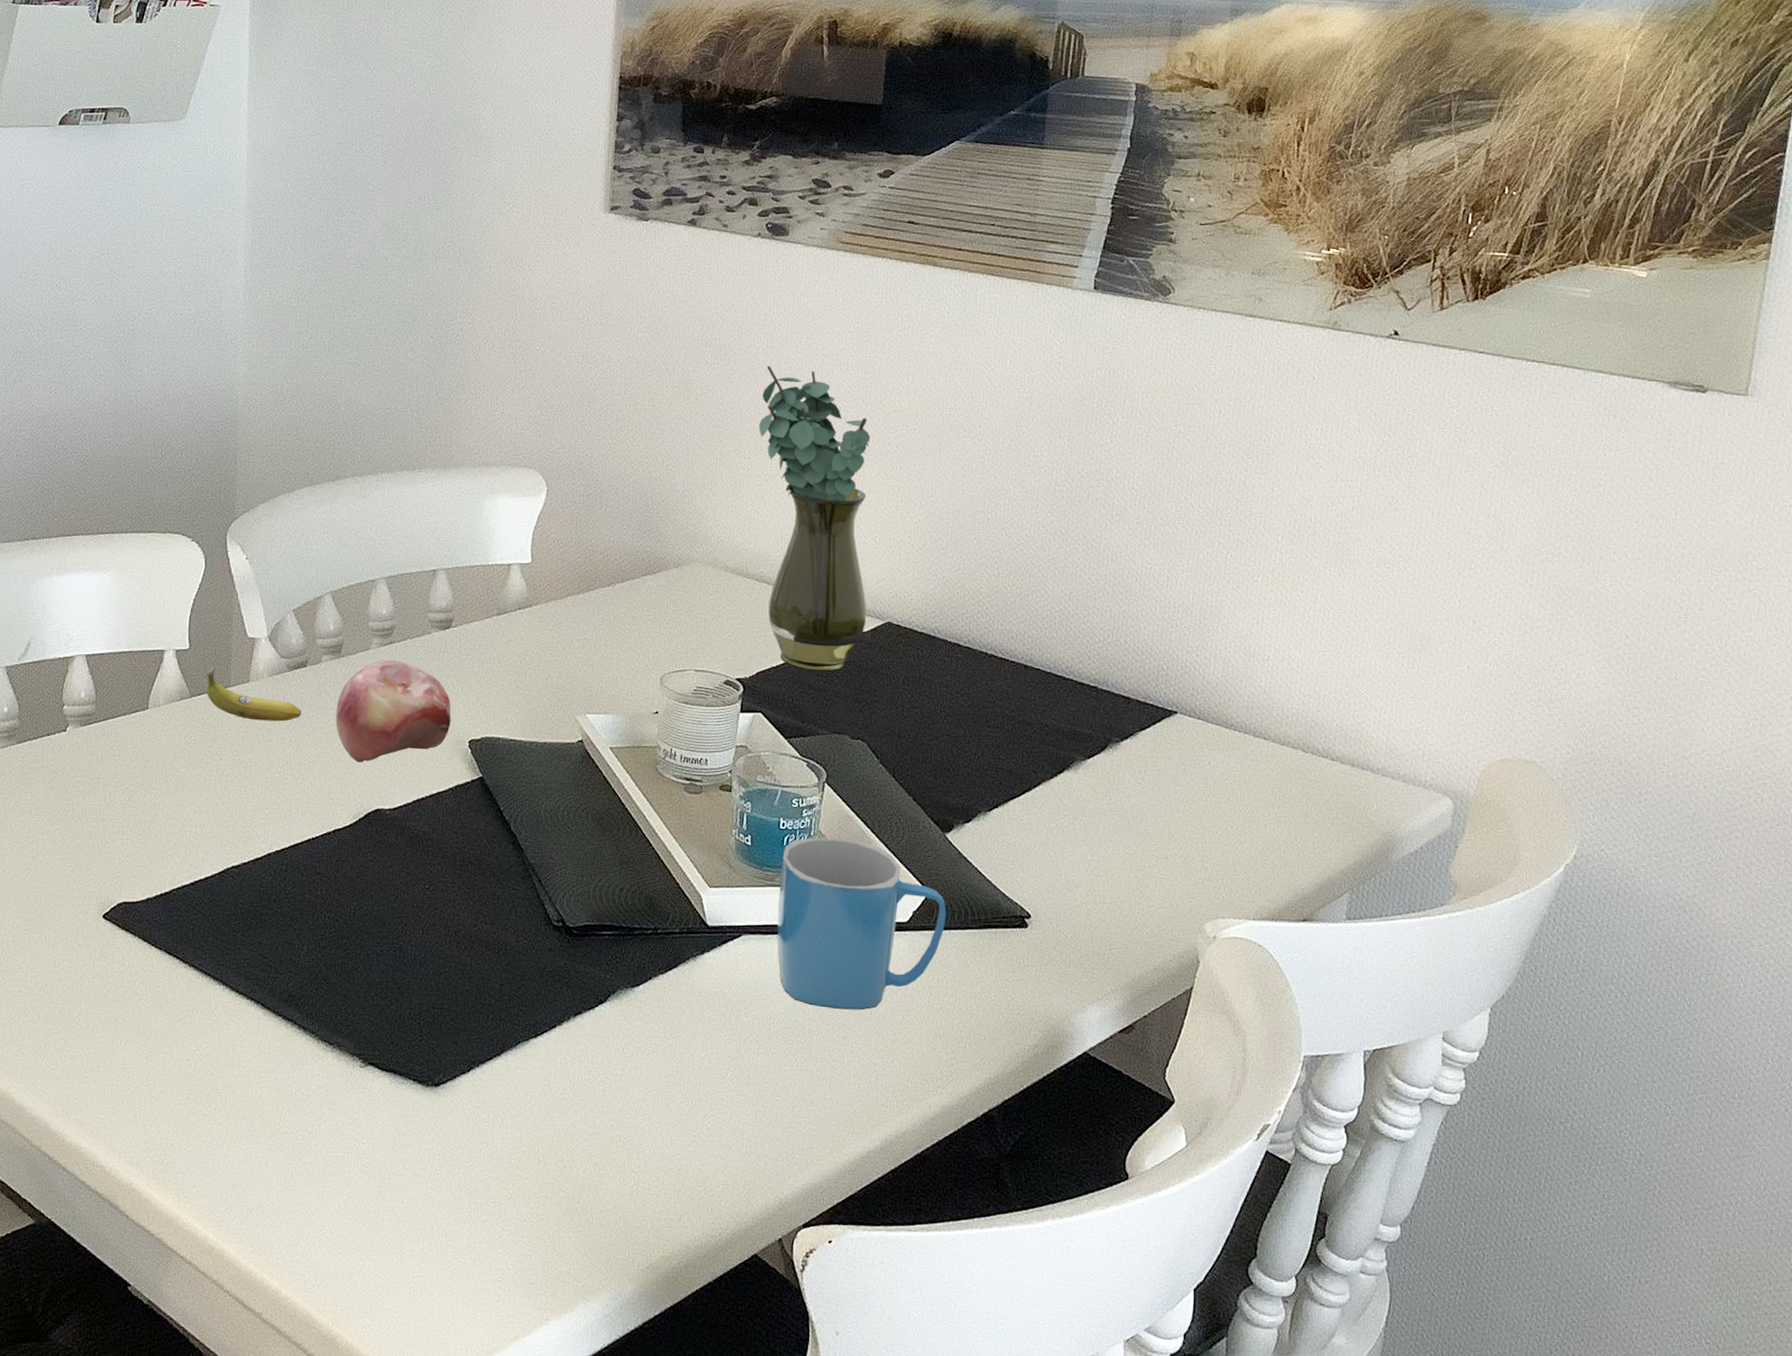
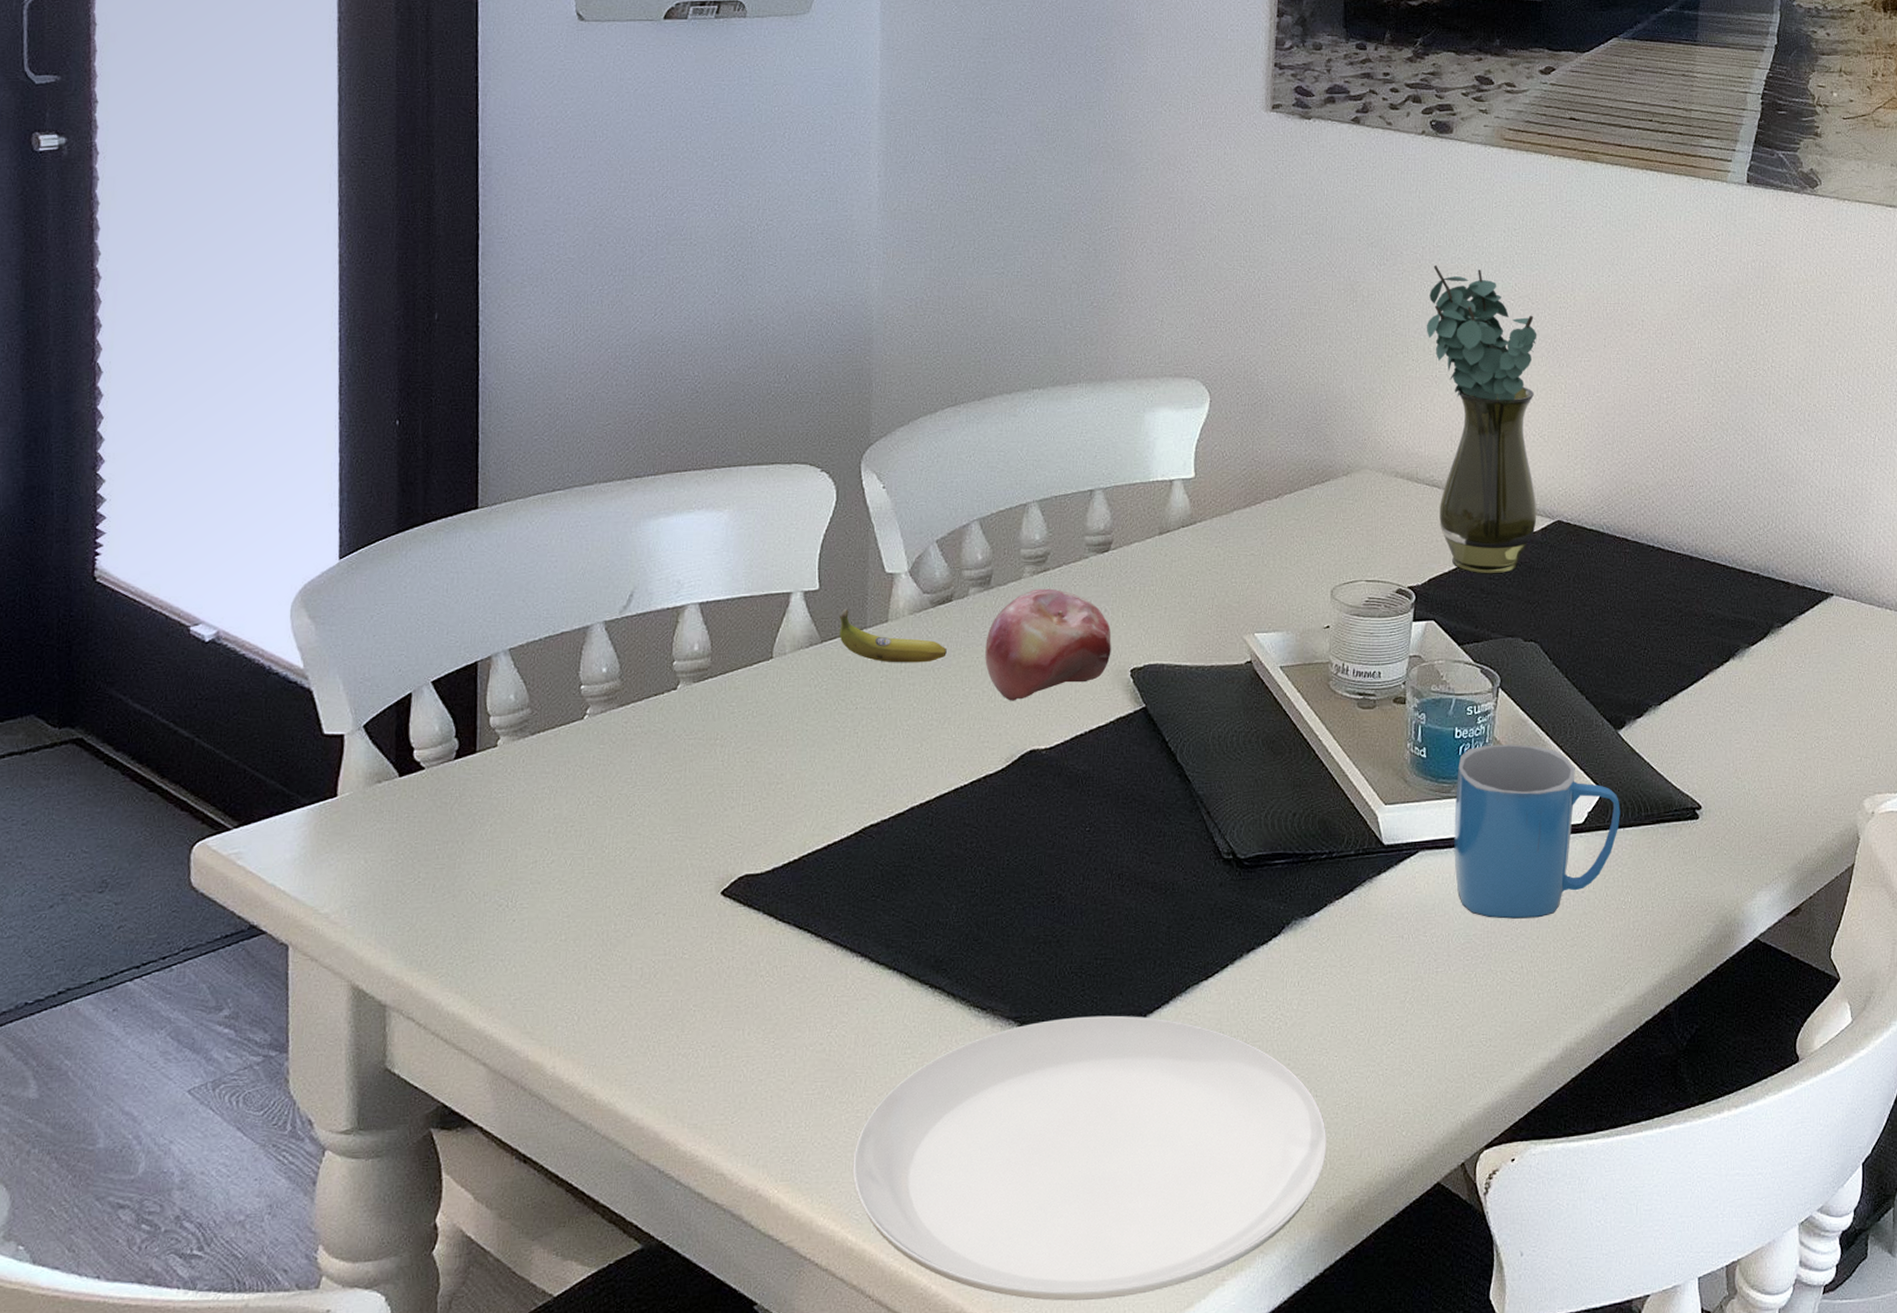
plate: none [213,1059,648,1323] -> present [852,1015,1328,1301]

